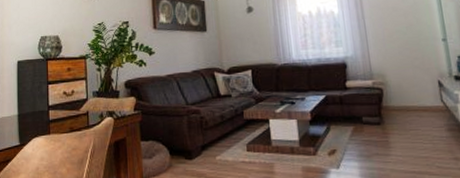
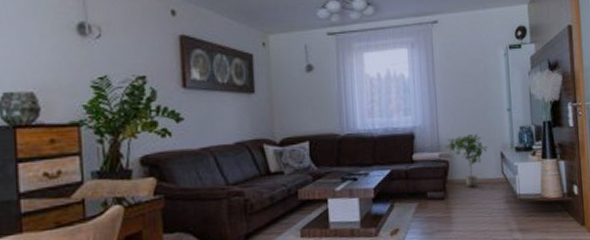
potted plant: none [378,63,425,116] -> present [445,134,489,189]

